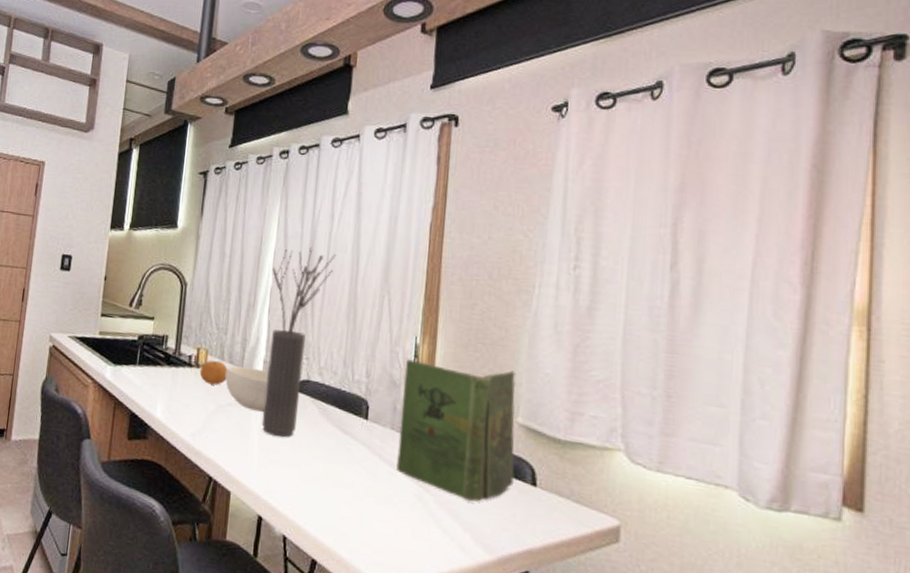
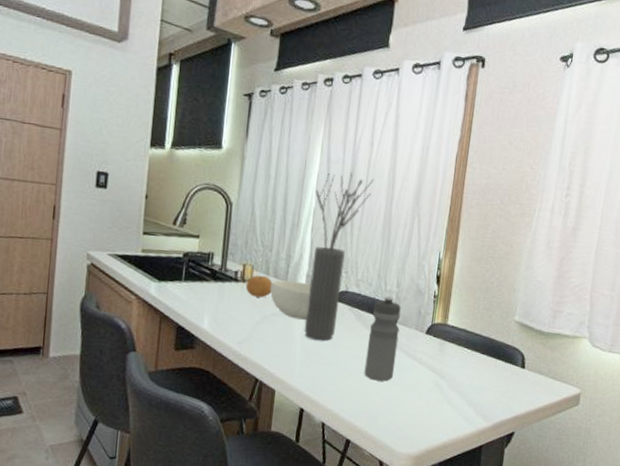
water bottle: none [331,388,372,491] -> present [364,296,401,382]
book: present [396,359,516,502] -> none [418,271,516,384]

